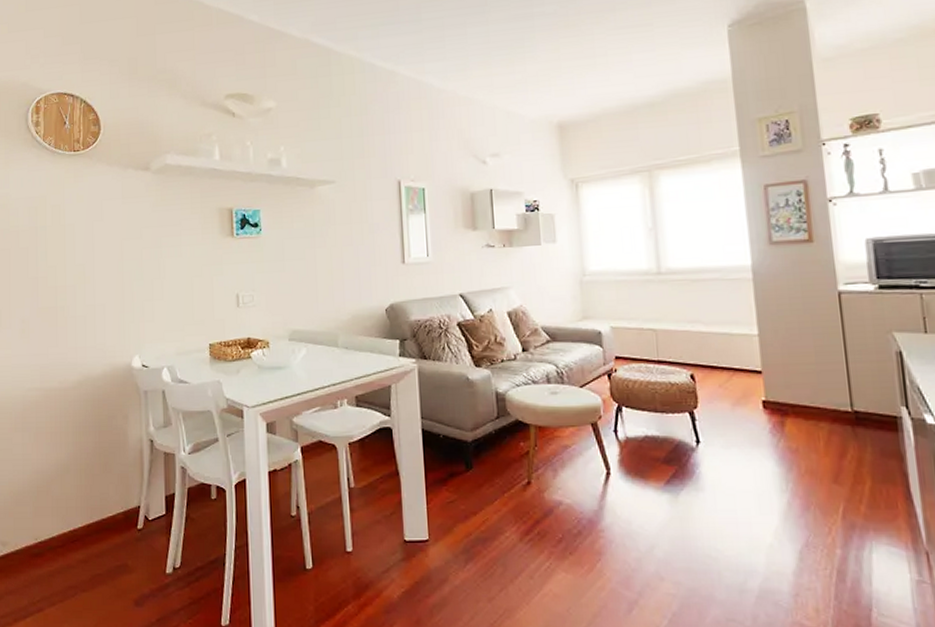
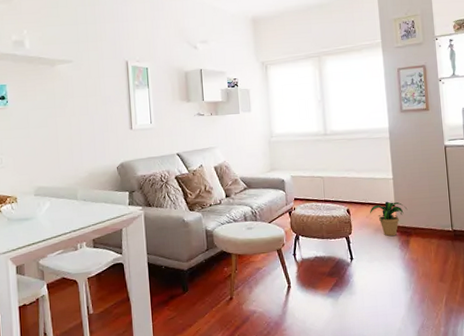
potted plant: none [724,366,782,415] -> present [370,201,408,237]

